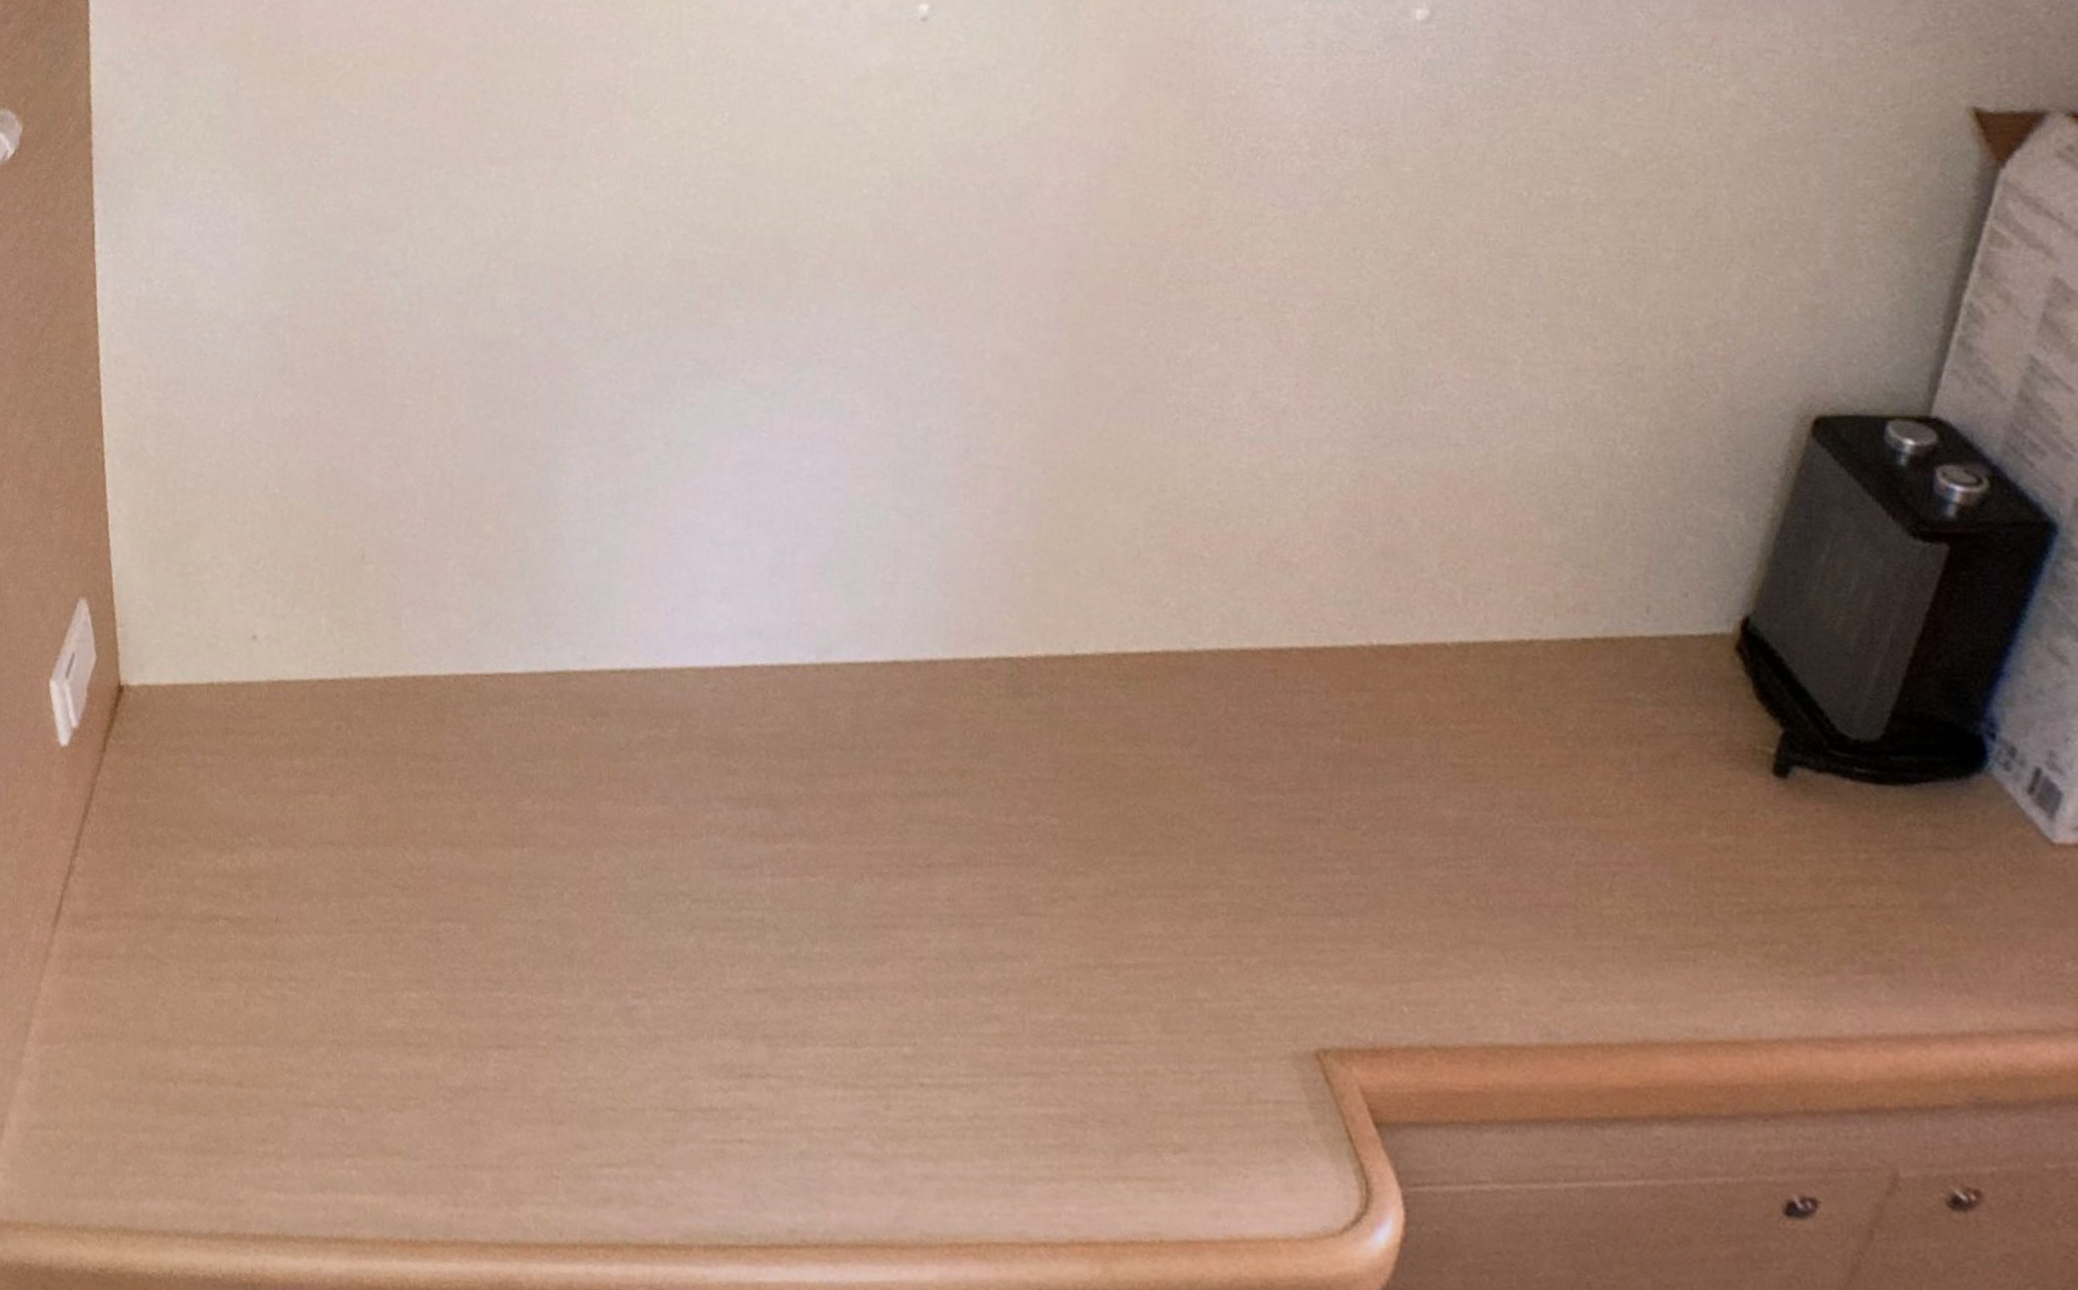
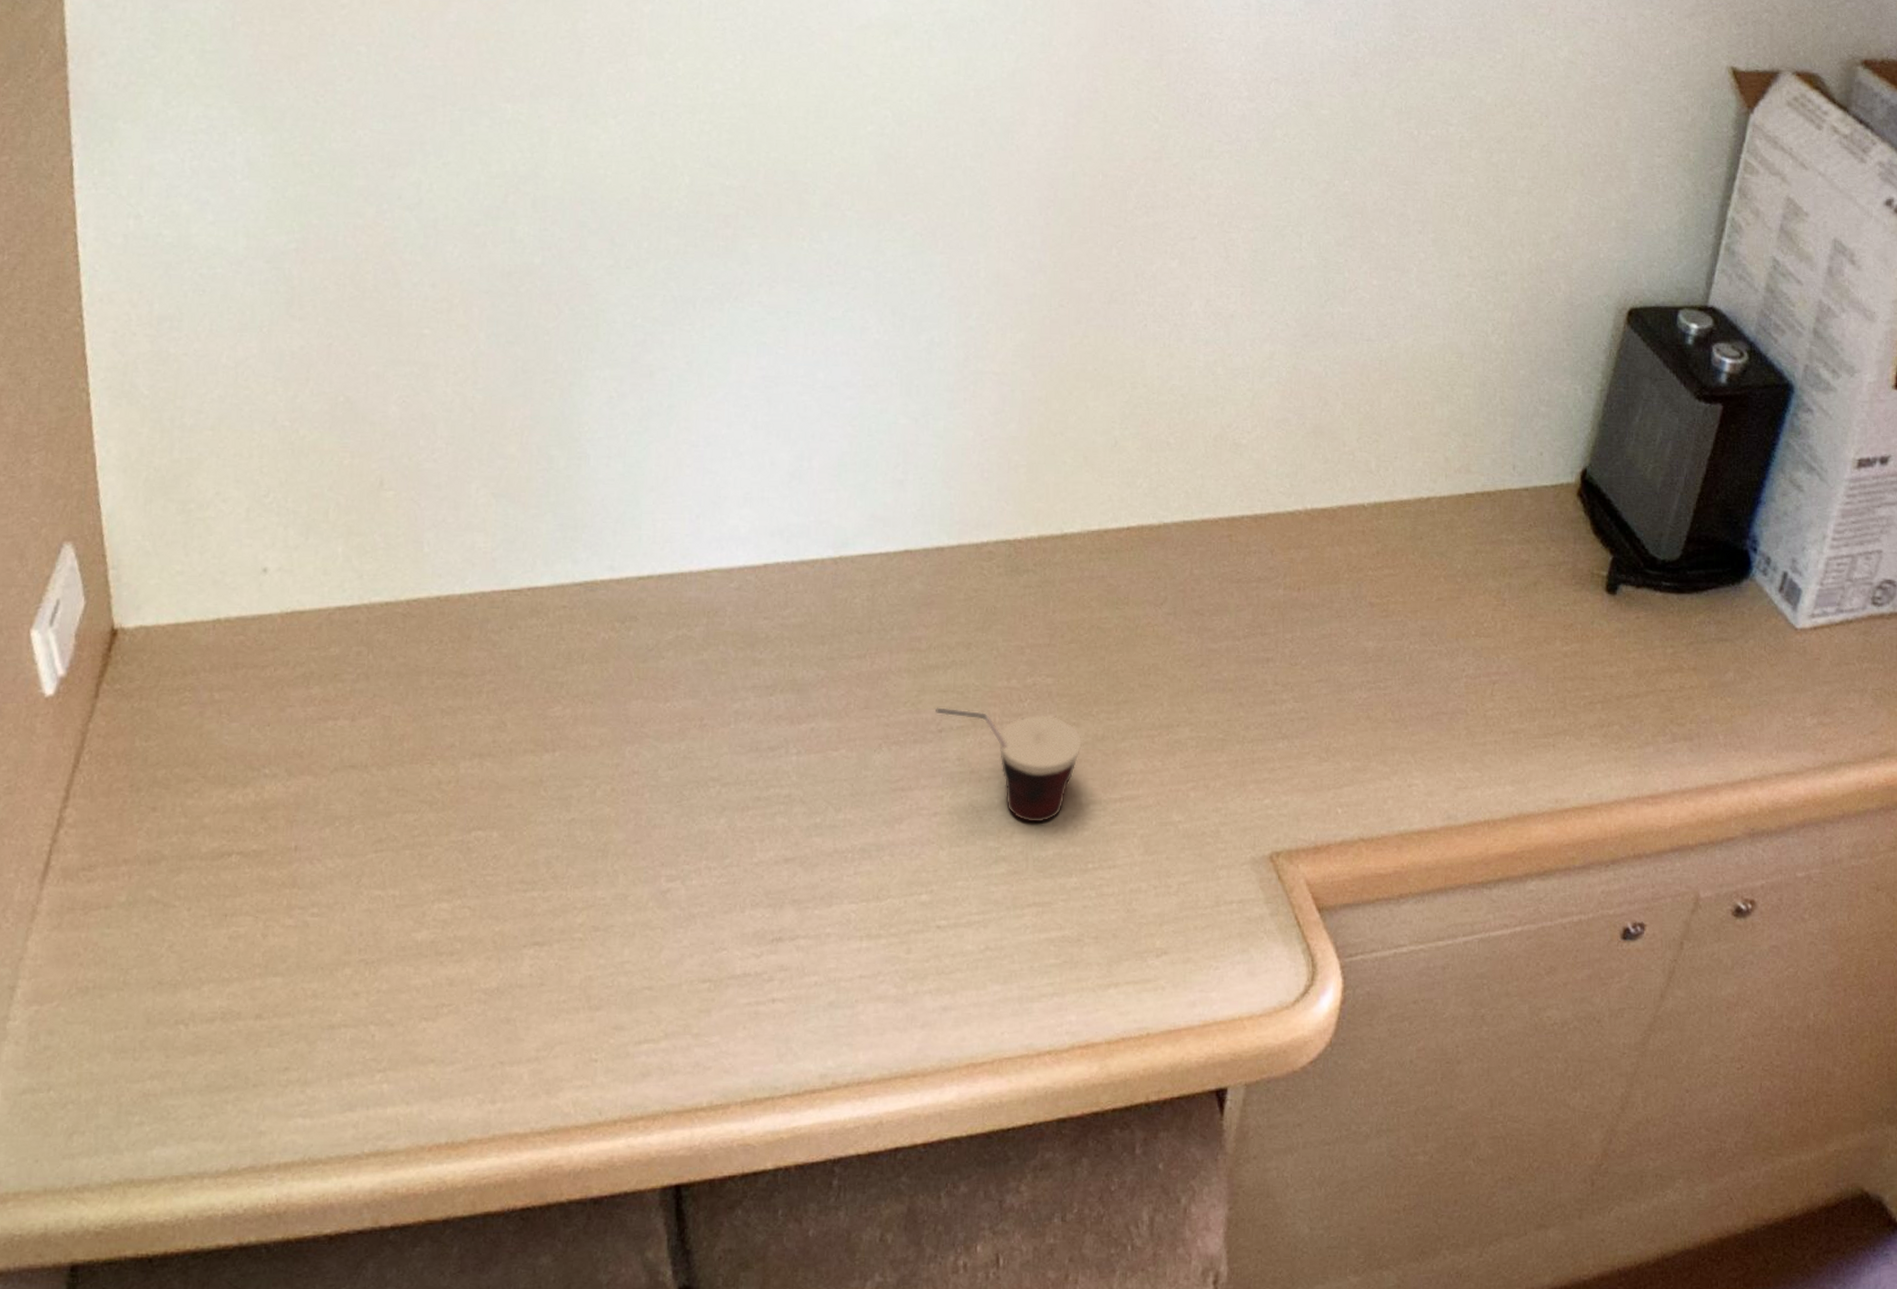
cup: none [924,839,1091,981] -> present [936,707,1082,823]

